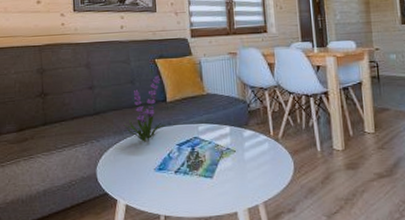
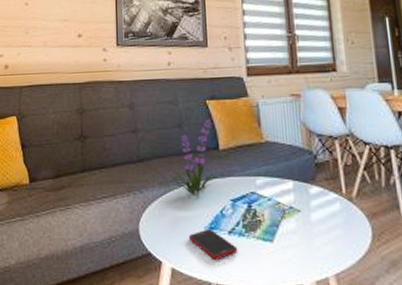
cell phone: none [140,169,183,195] -> present [188,228,238,259]

